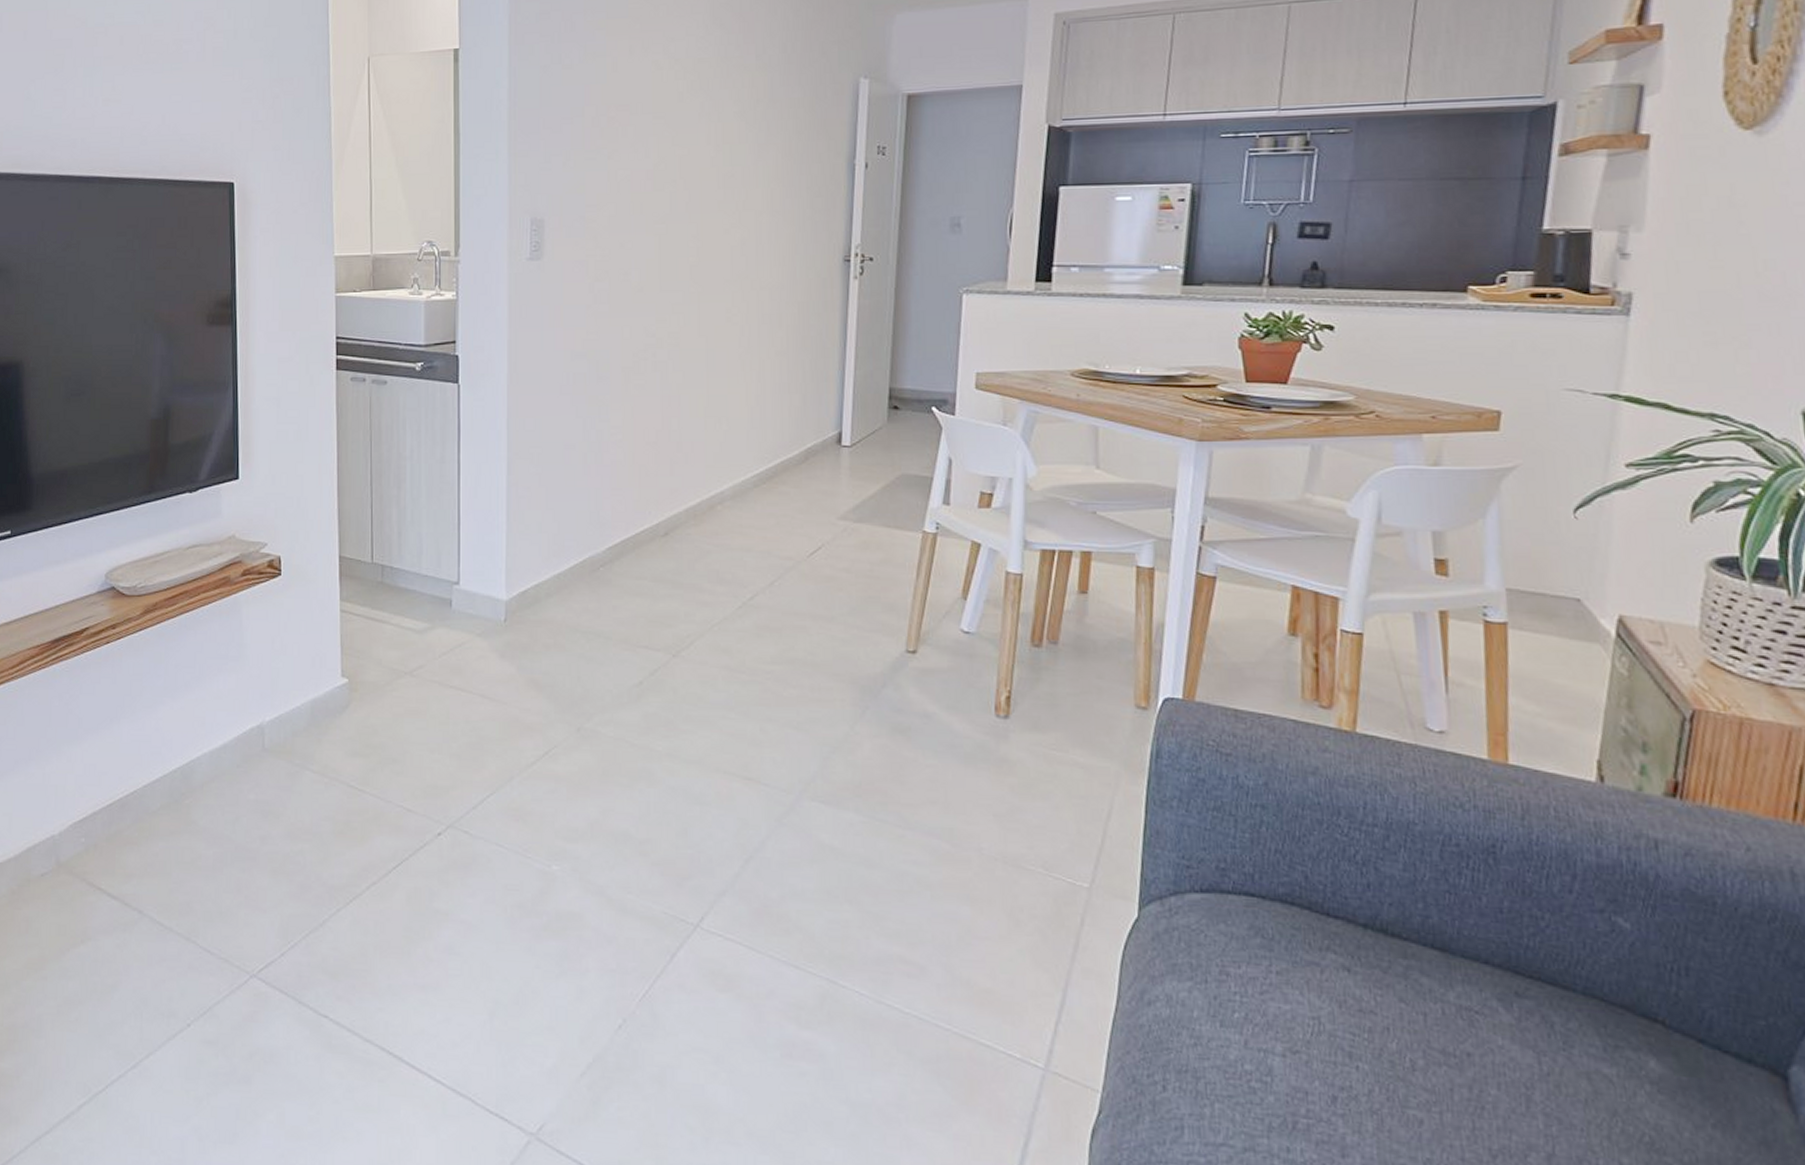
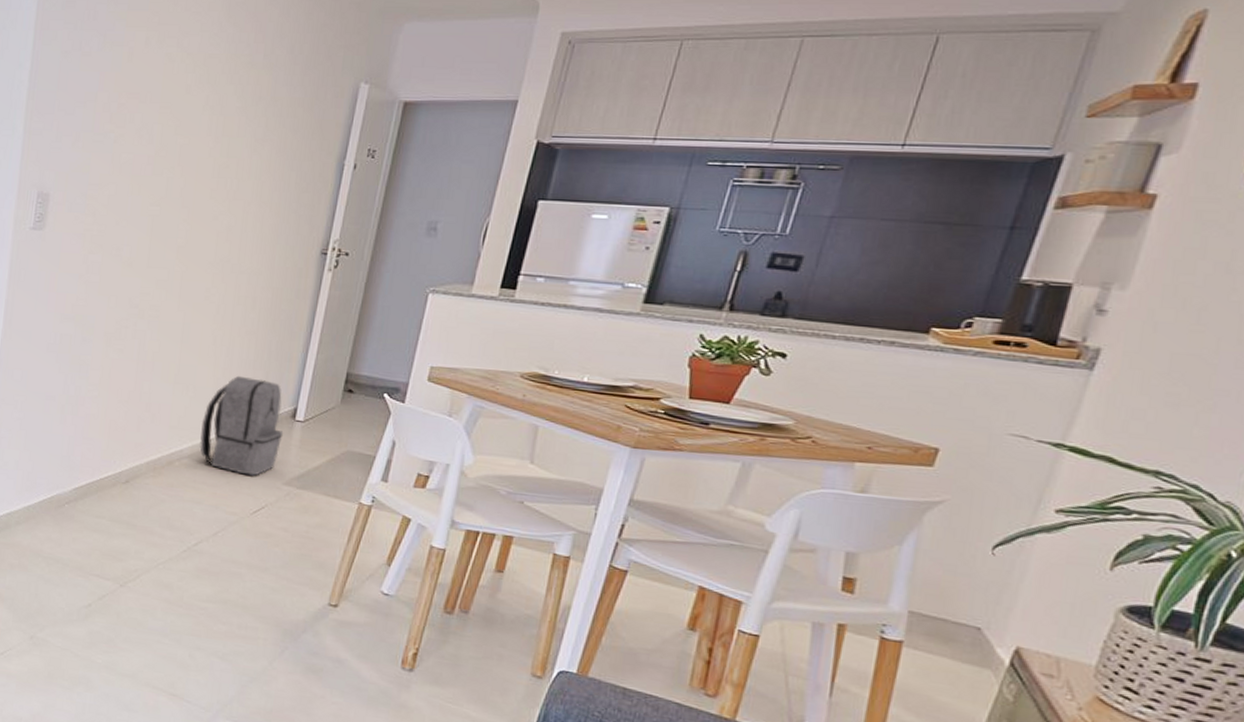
backpack: none [741,402,831,513] -> present [200,375,284,476]

